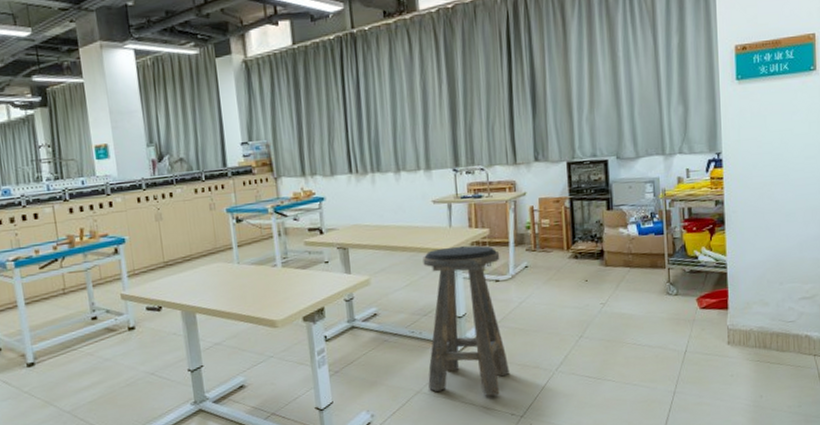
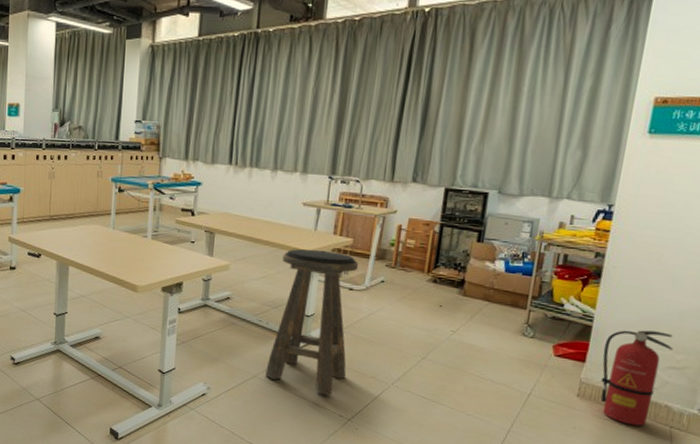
fire extinguisher: none [741,265,800,362] -> present [600,330,673,426]

